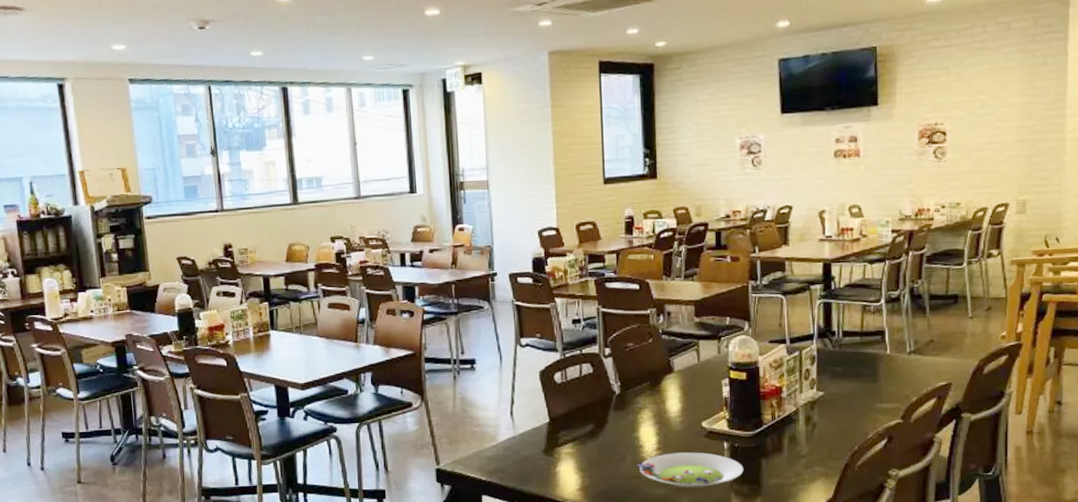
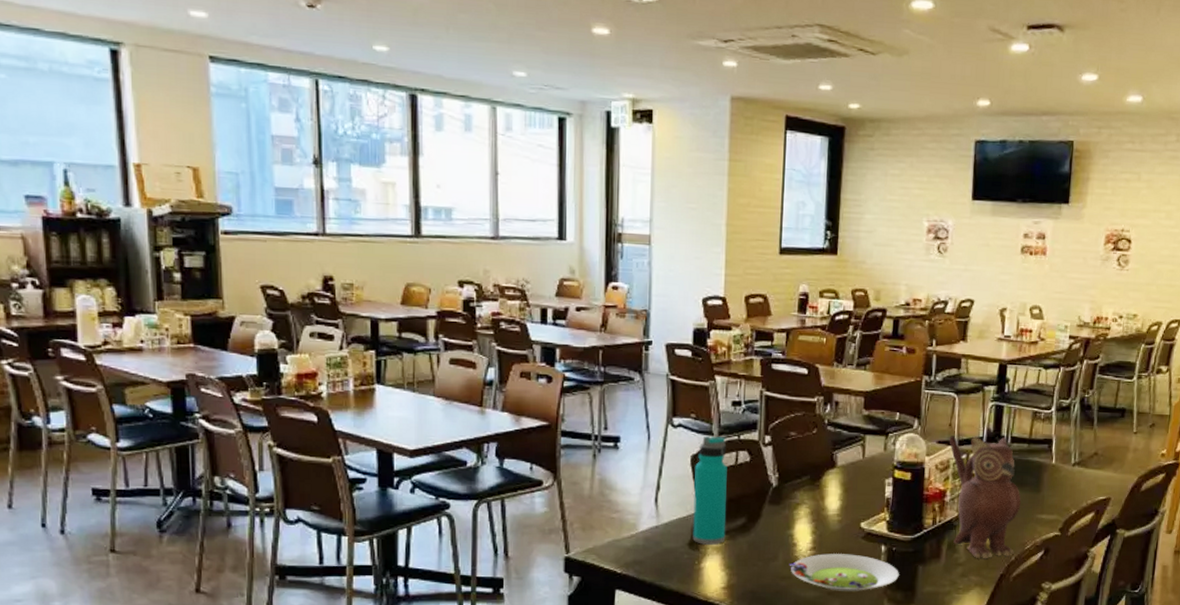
water bottle: none [543,352,577,451] -> present [692,435,727,545]
teapot: none [780,332,859,450] -> present [949,436,1022,559]

